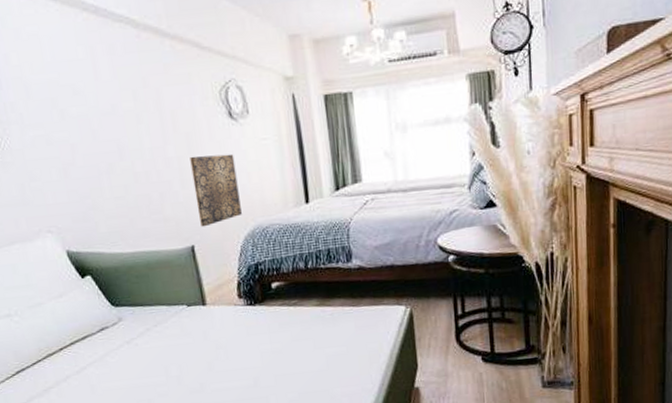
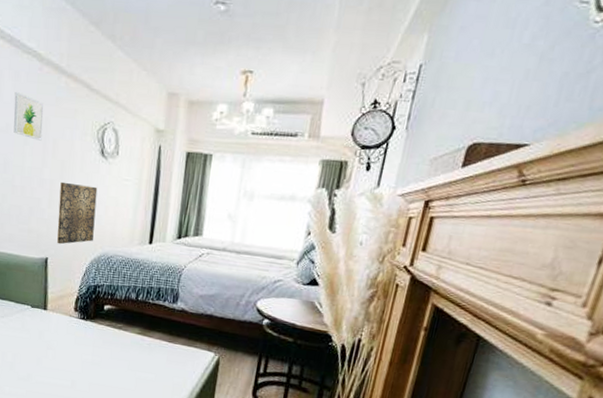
wall art: none [113,67,157,116] -> present [14,92,44,141]

